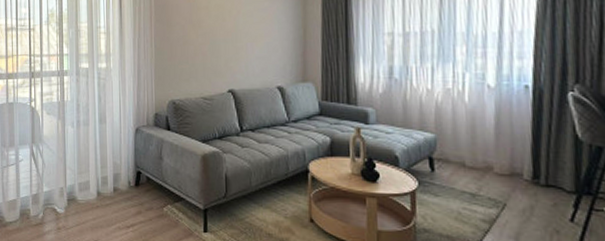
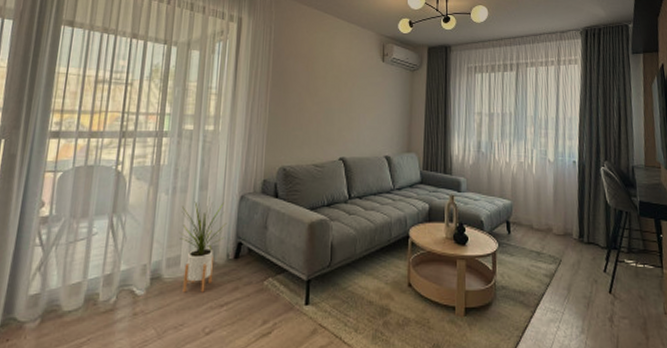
house plant: none [86,129,126,215] -> present [179,197,227,293]

